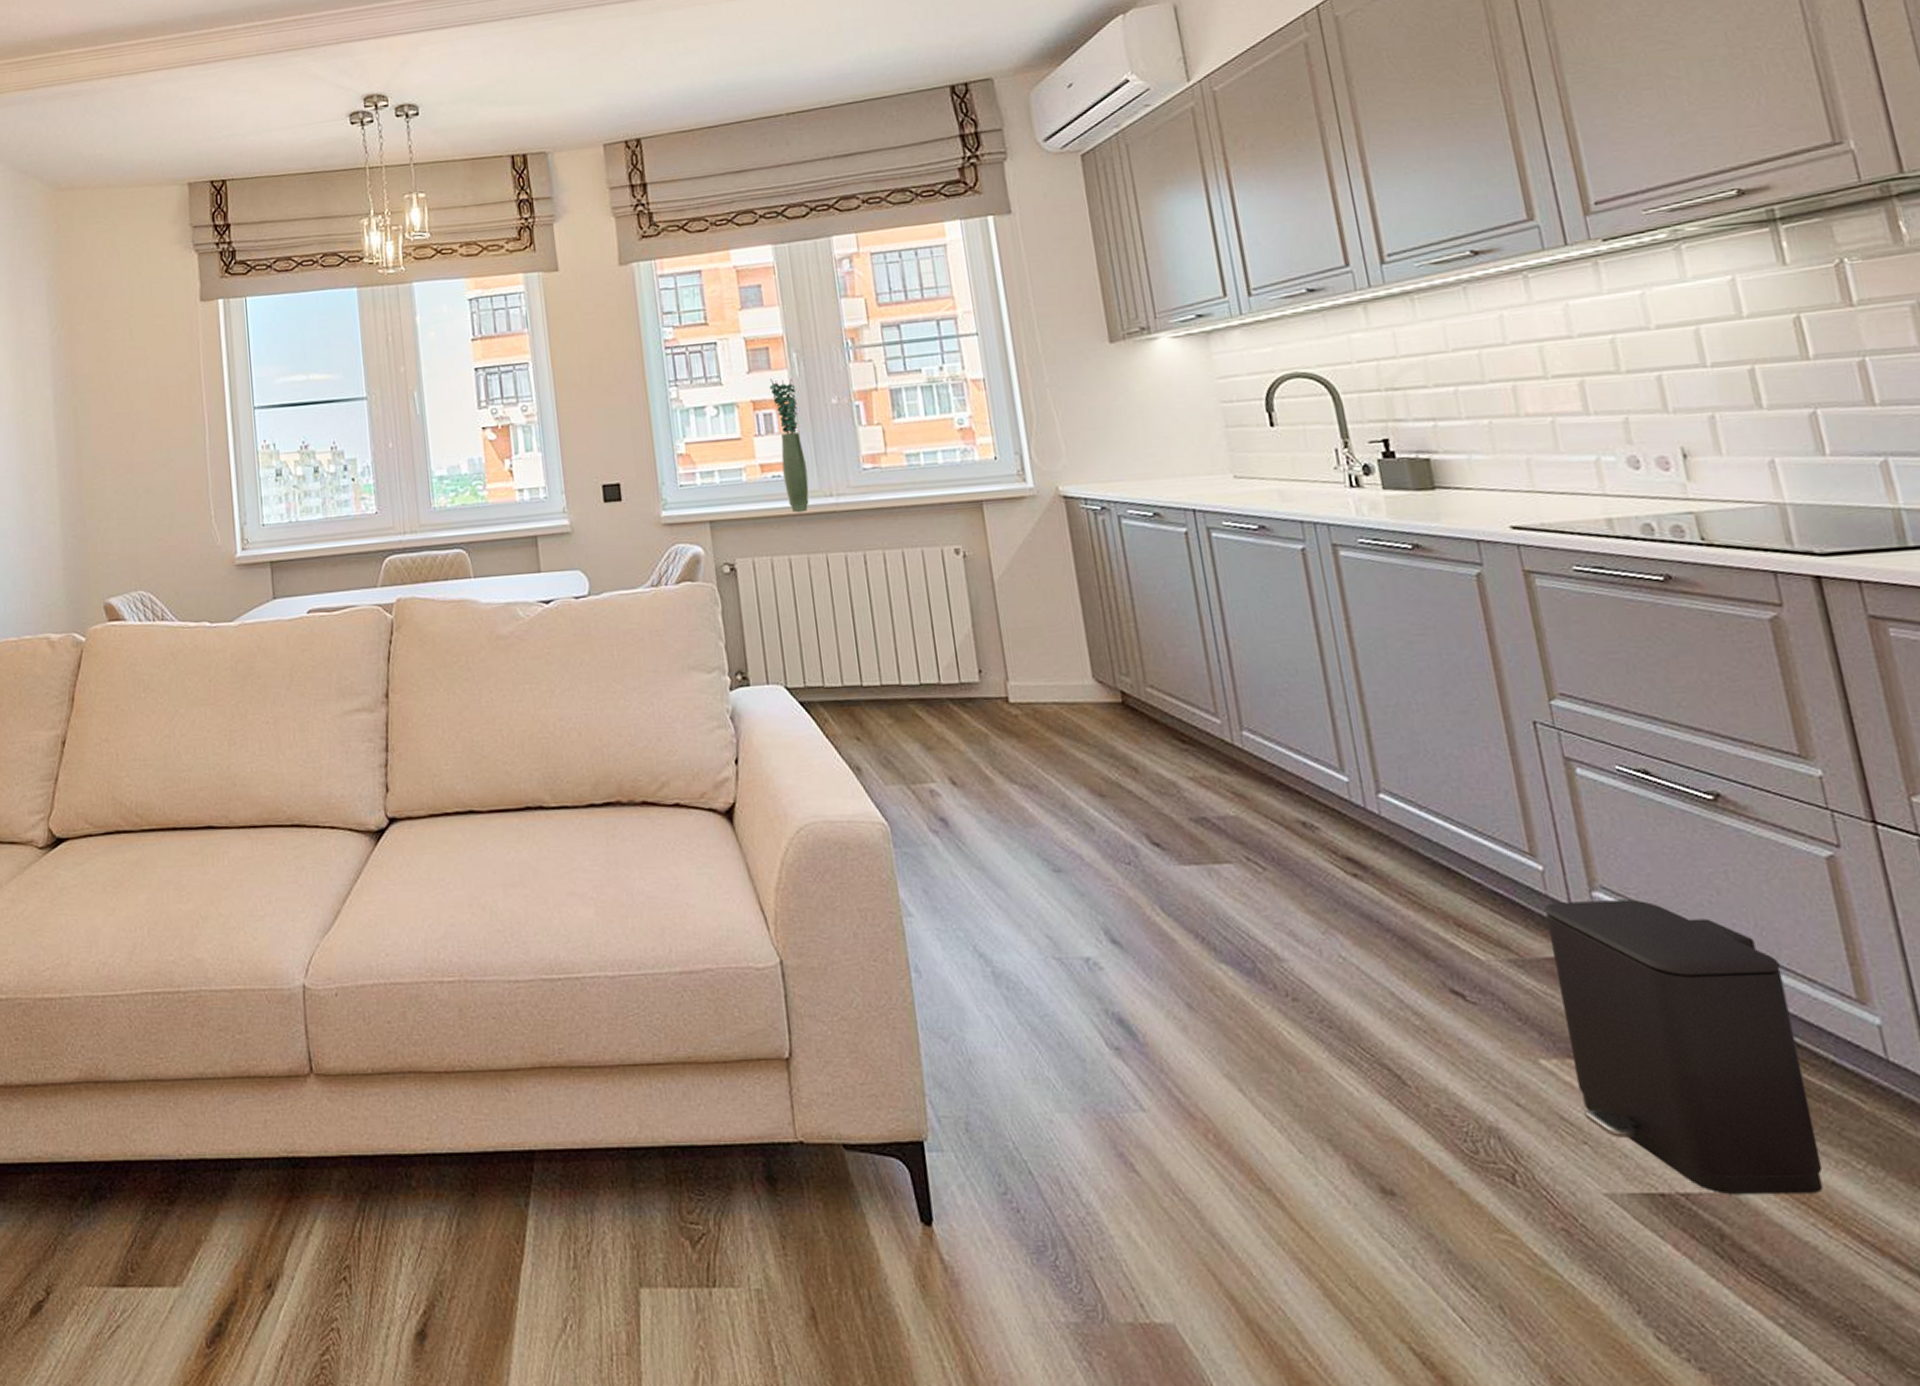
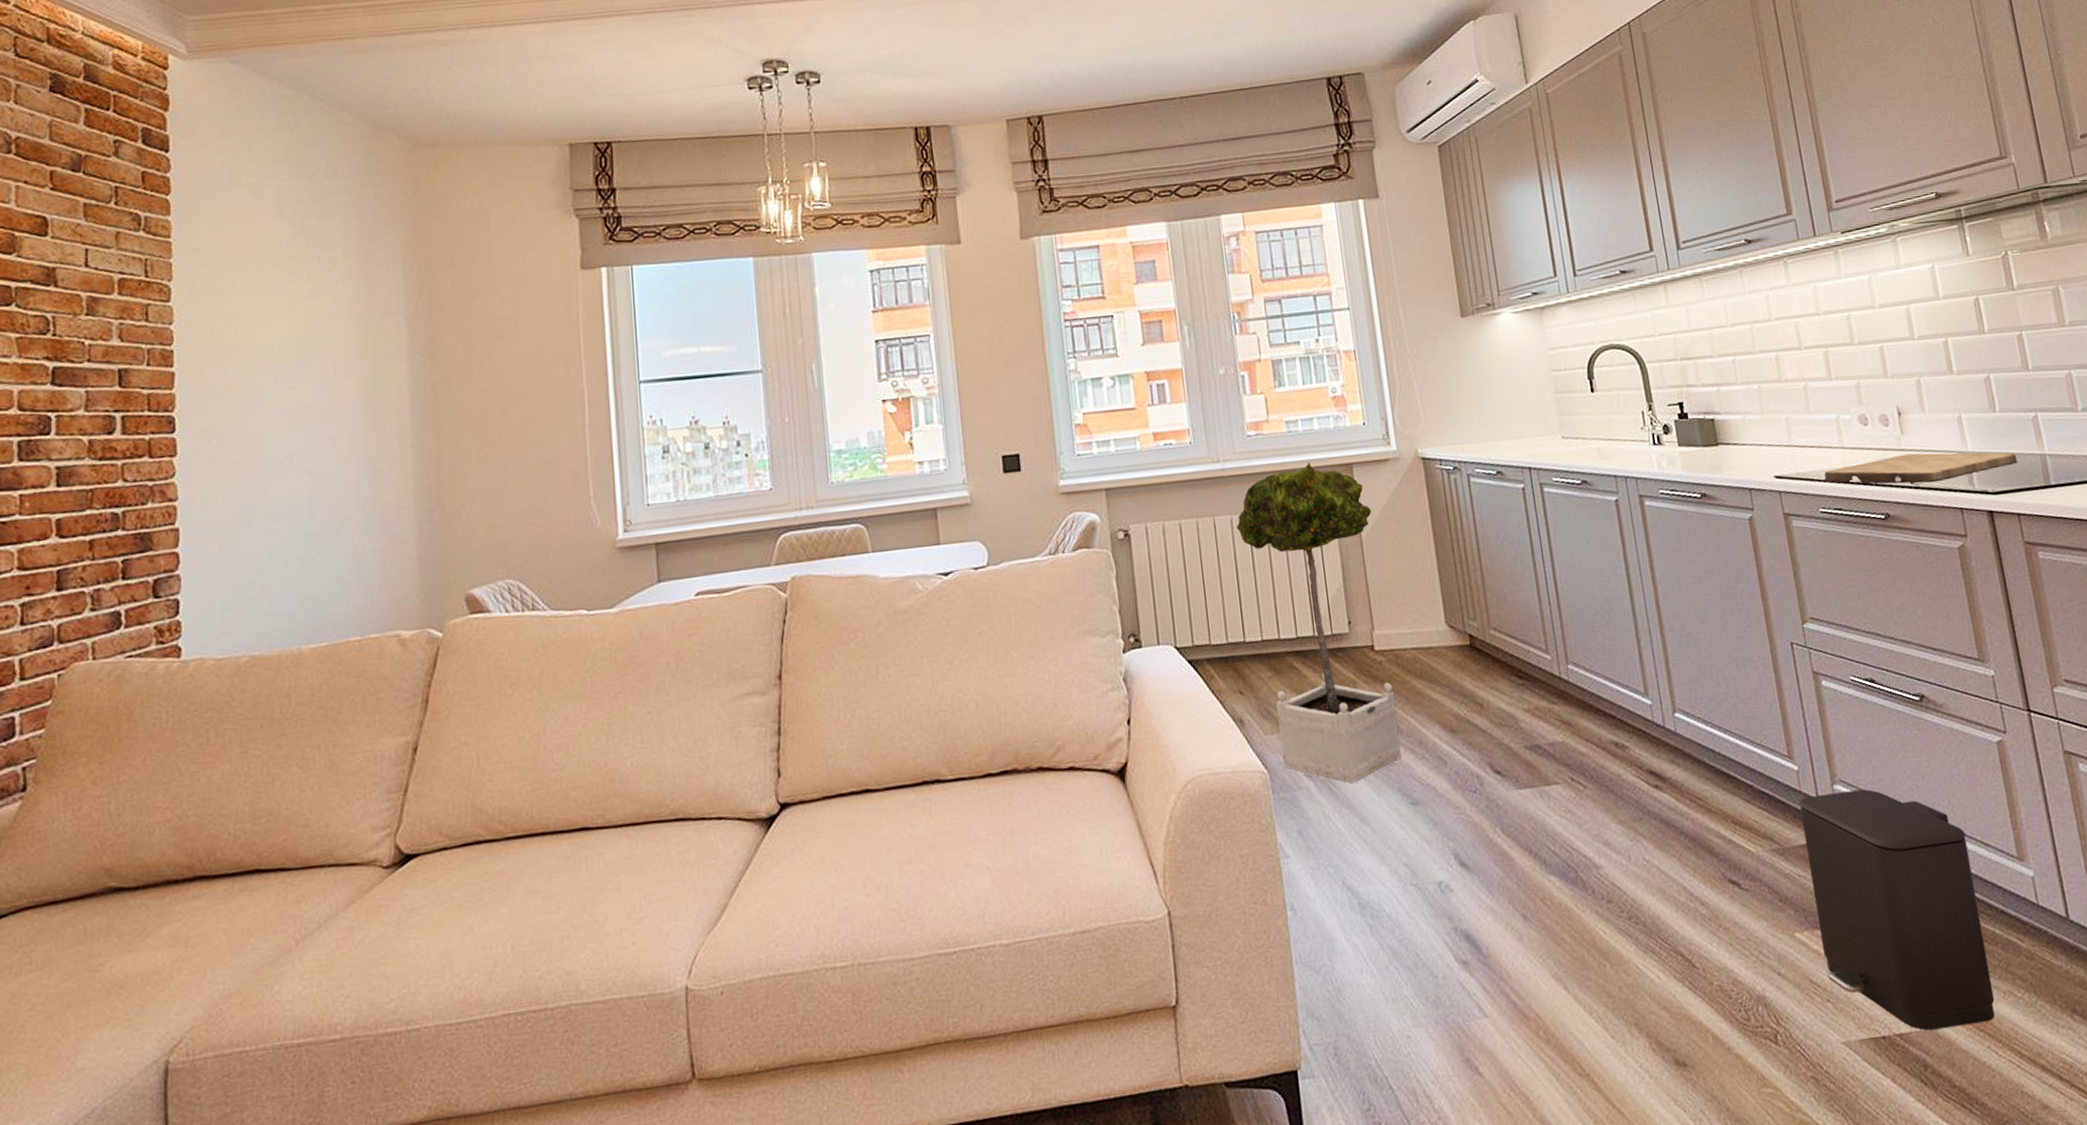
vase: present [769,378,809,513] -> none [1162,350,1198,479]
potted tree: none [851,499,1041,845] -> present [1236,463,1402,785]
cutting board: none [1578,503,1858,540] -> present [1824,452,2018,484]

